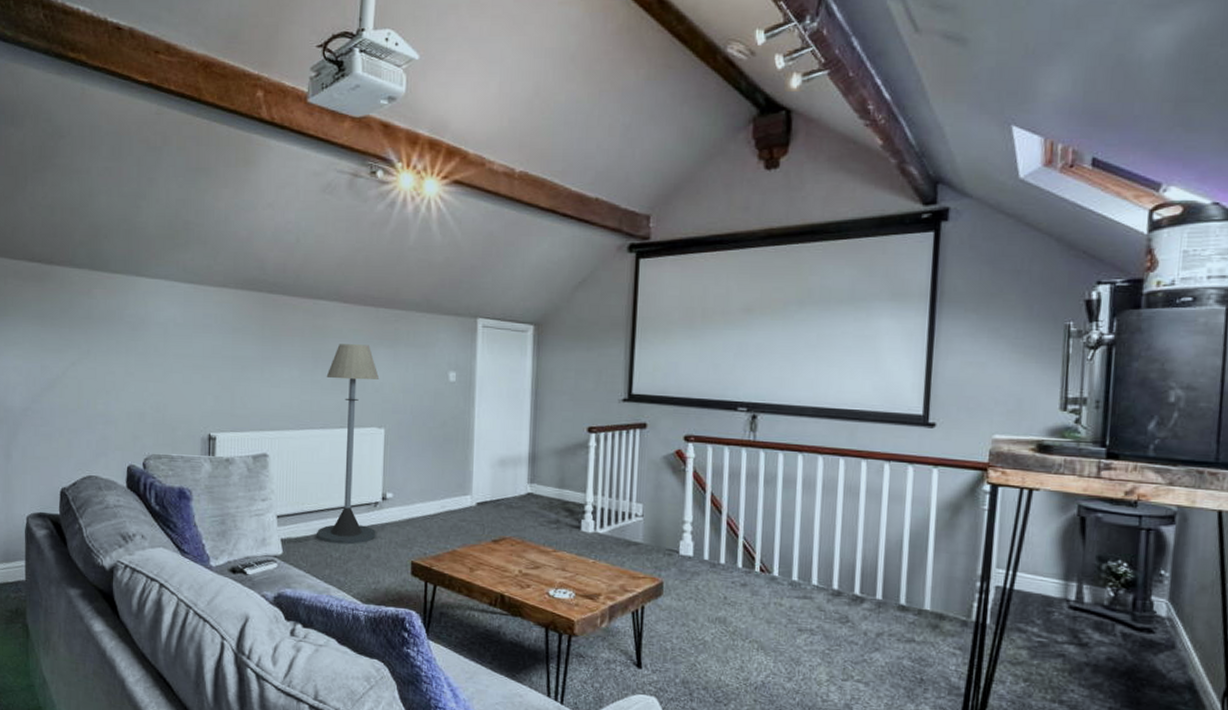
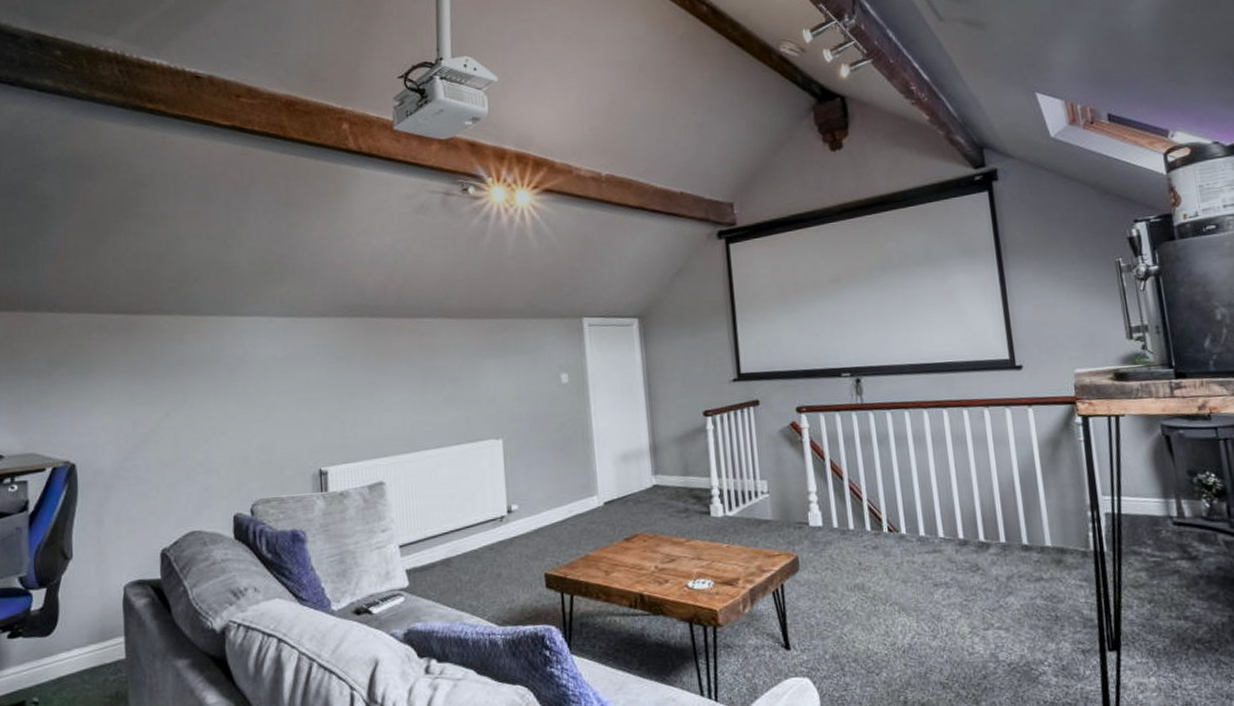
floor lamp: present [317,344,380,545] -> none [437,357,505,567]

